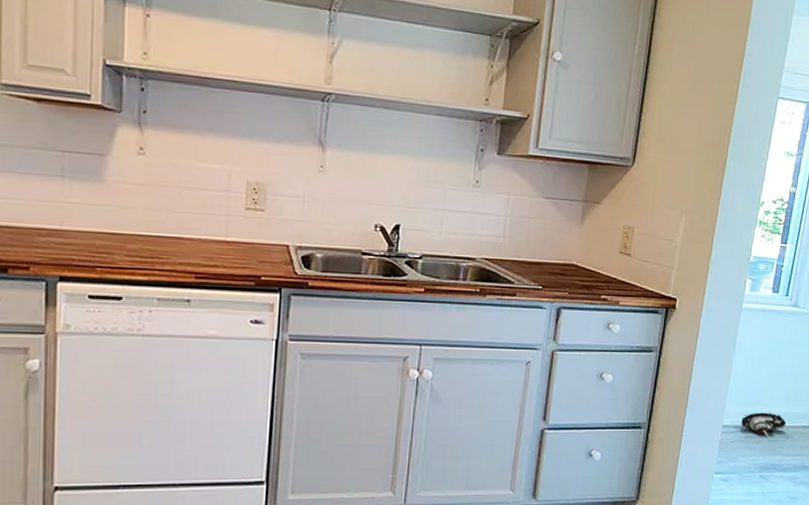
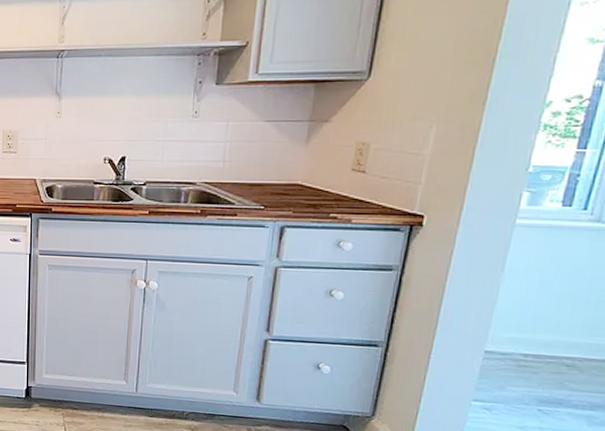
shoe: present [741,412,787,437] -> none [511,340,580,368]

